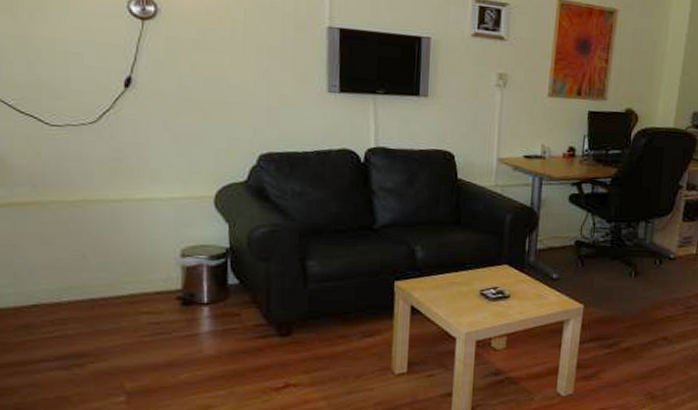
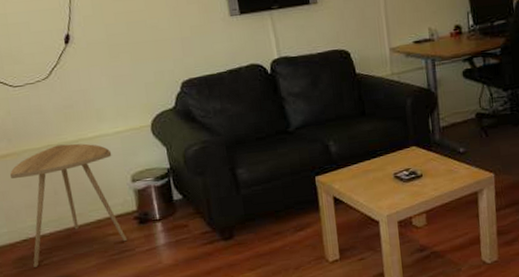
side table: none [27,201,165,338] -> present [9,143,128,267]

